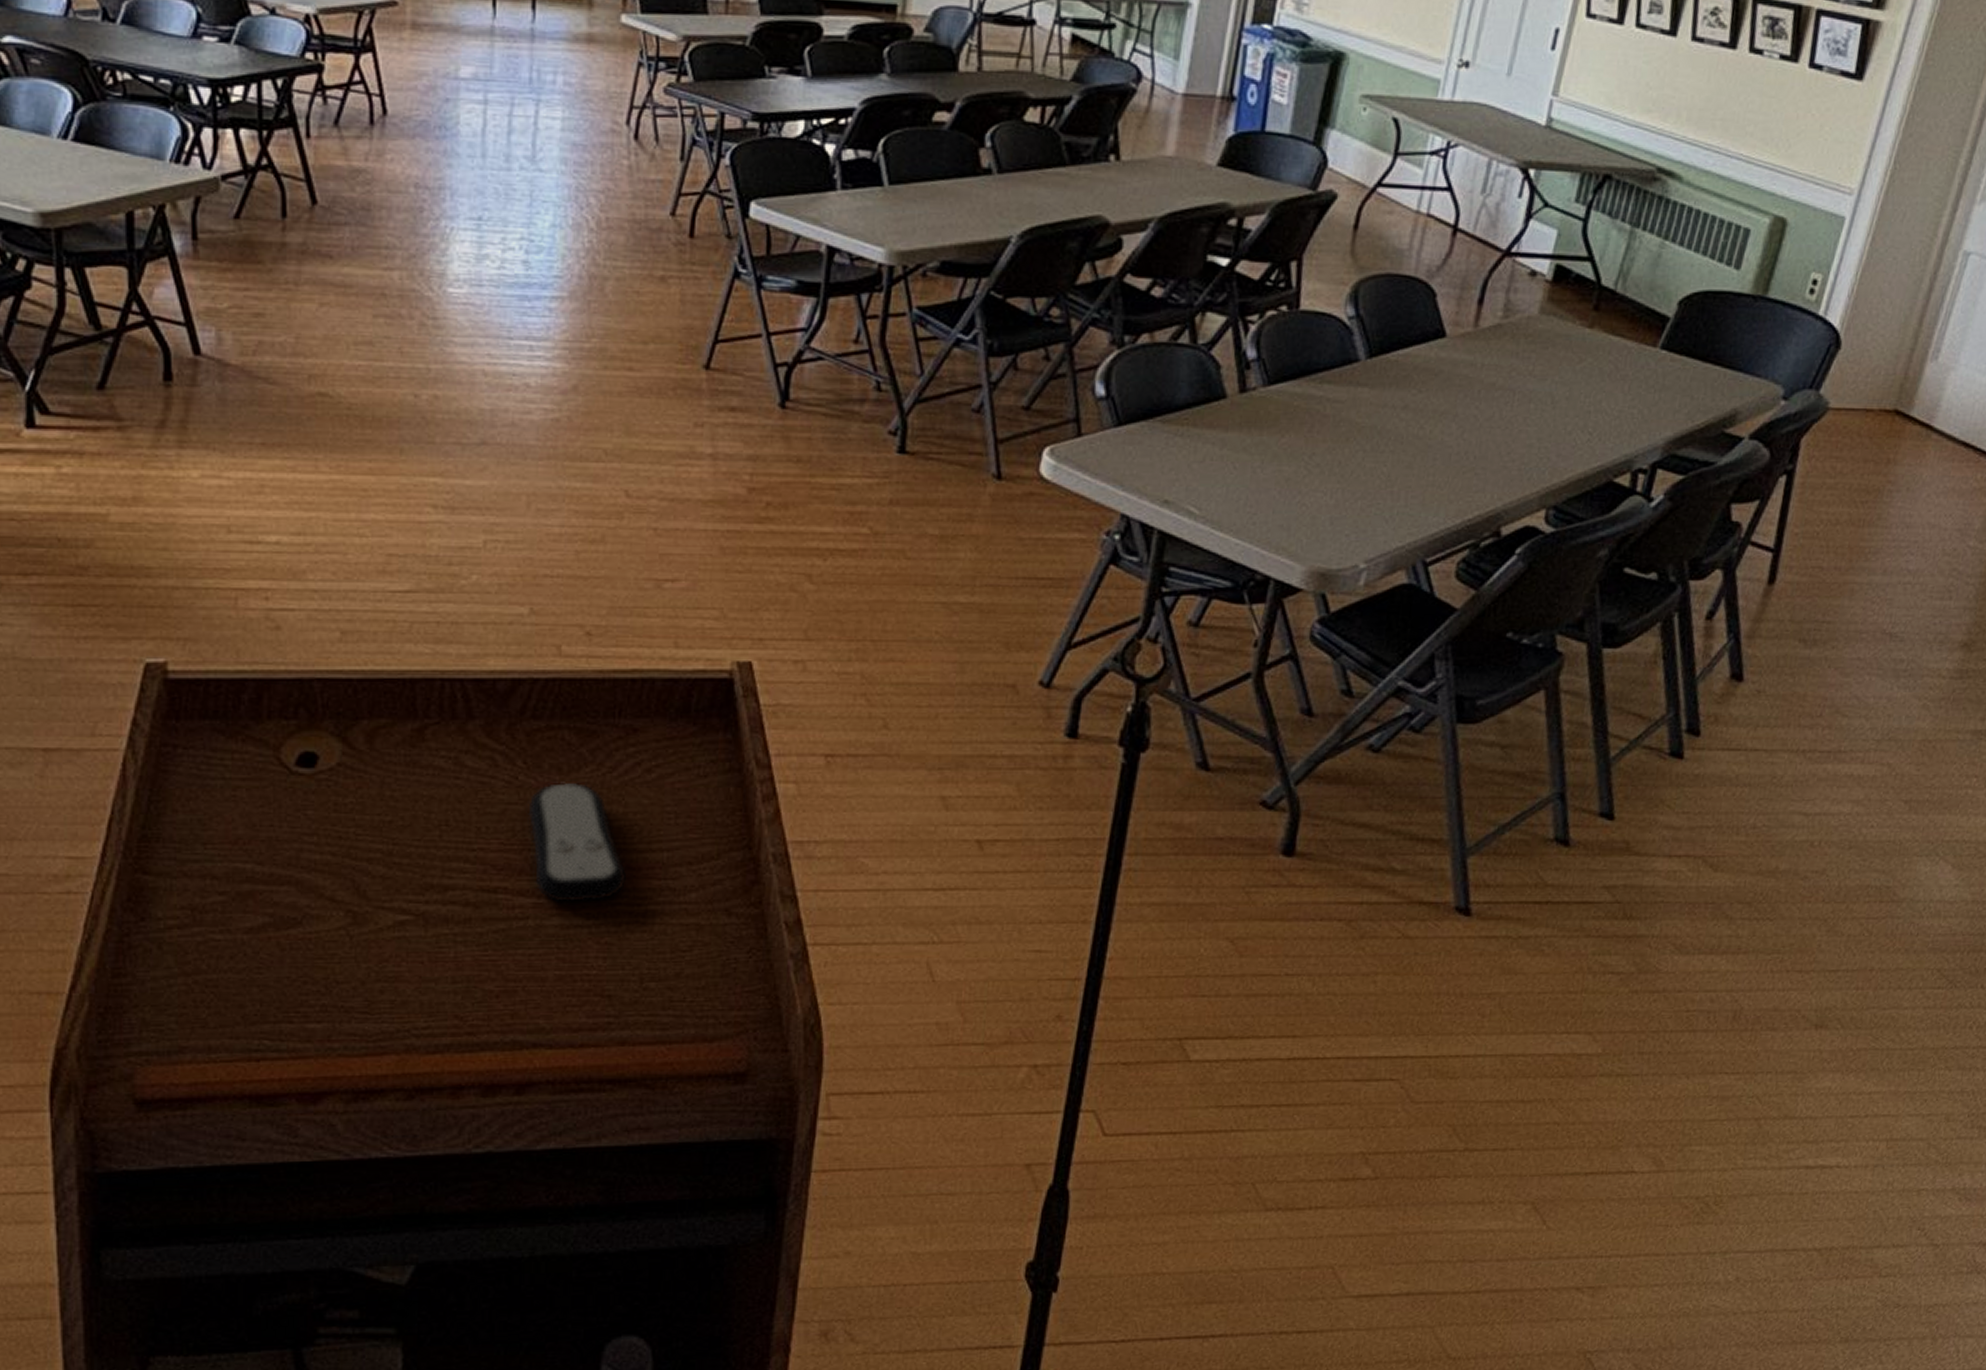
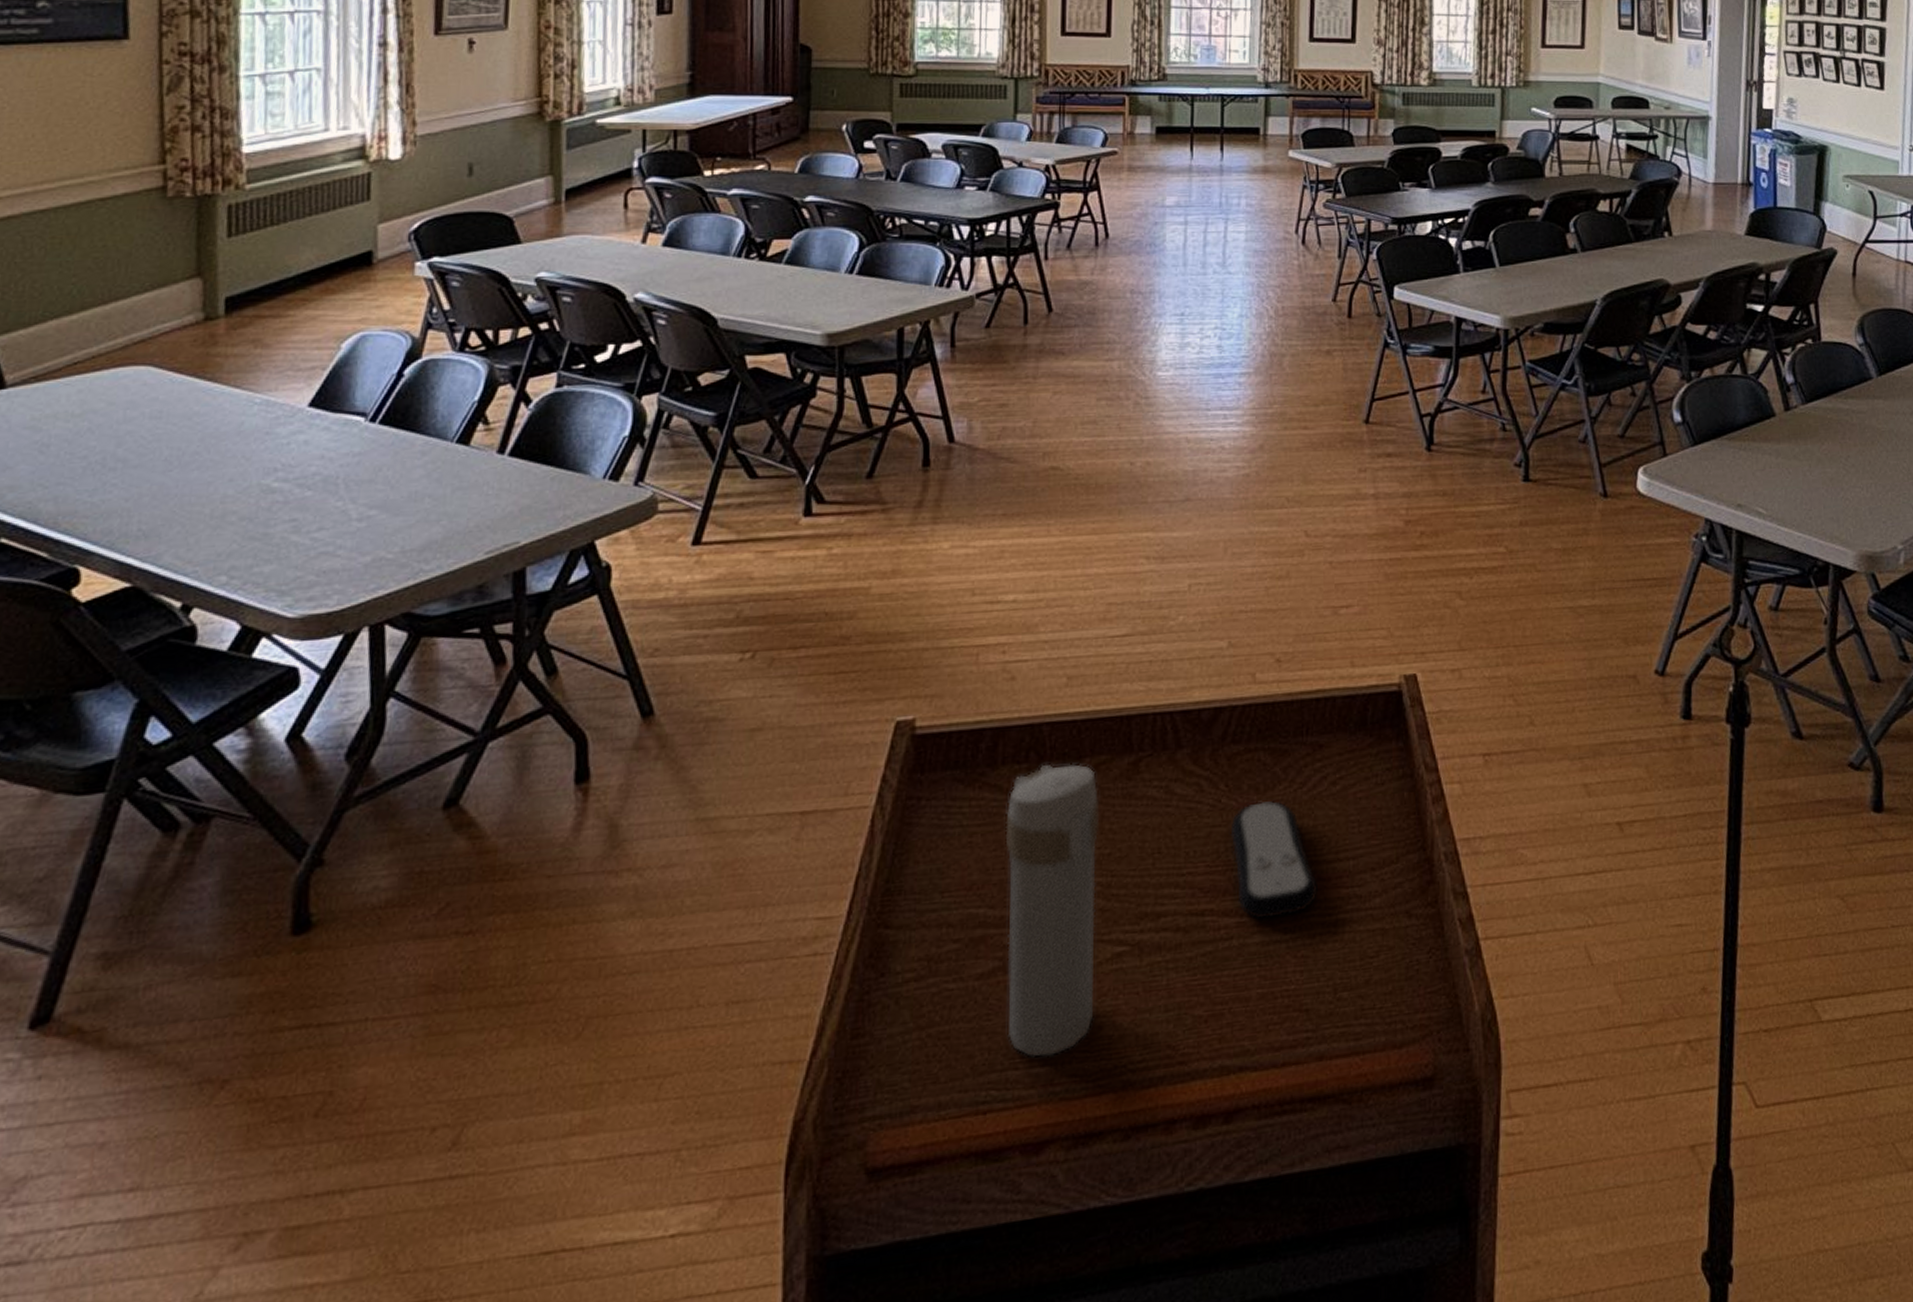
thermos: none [273,722,378,1015] -> present [1005,764,1099,1058]

